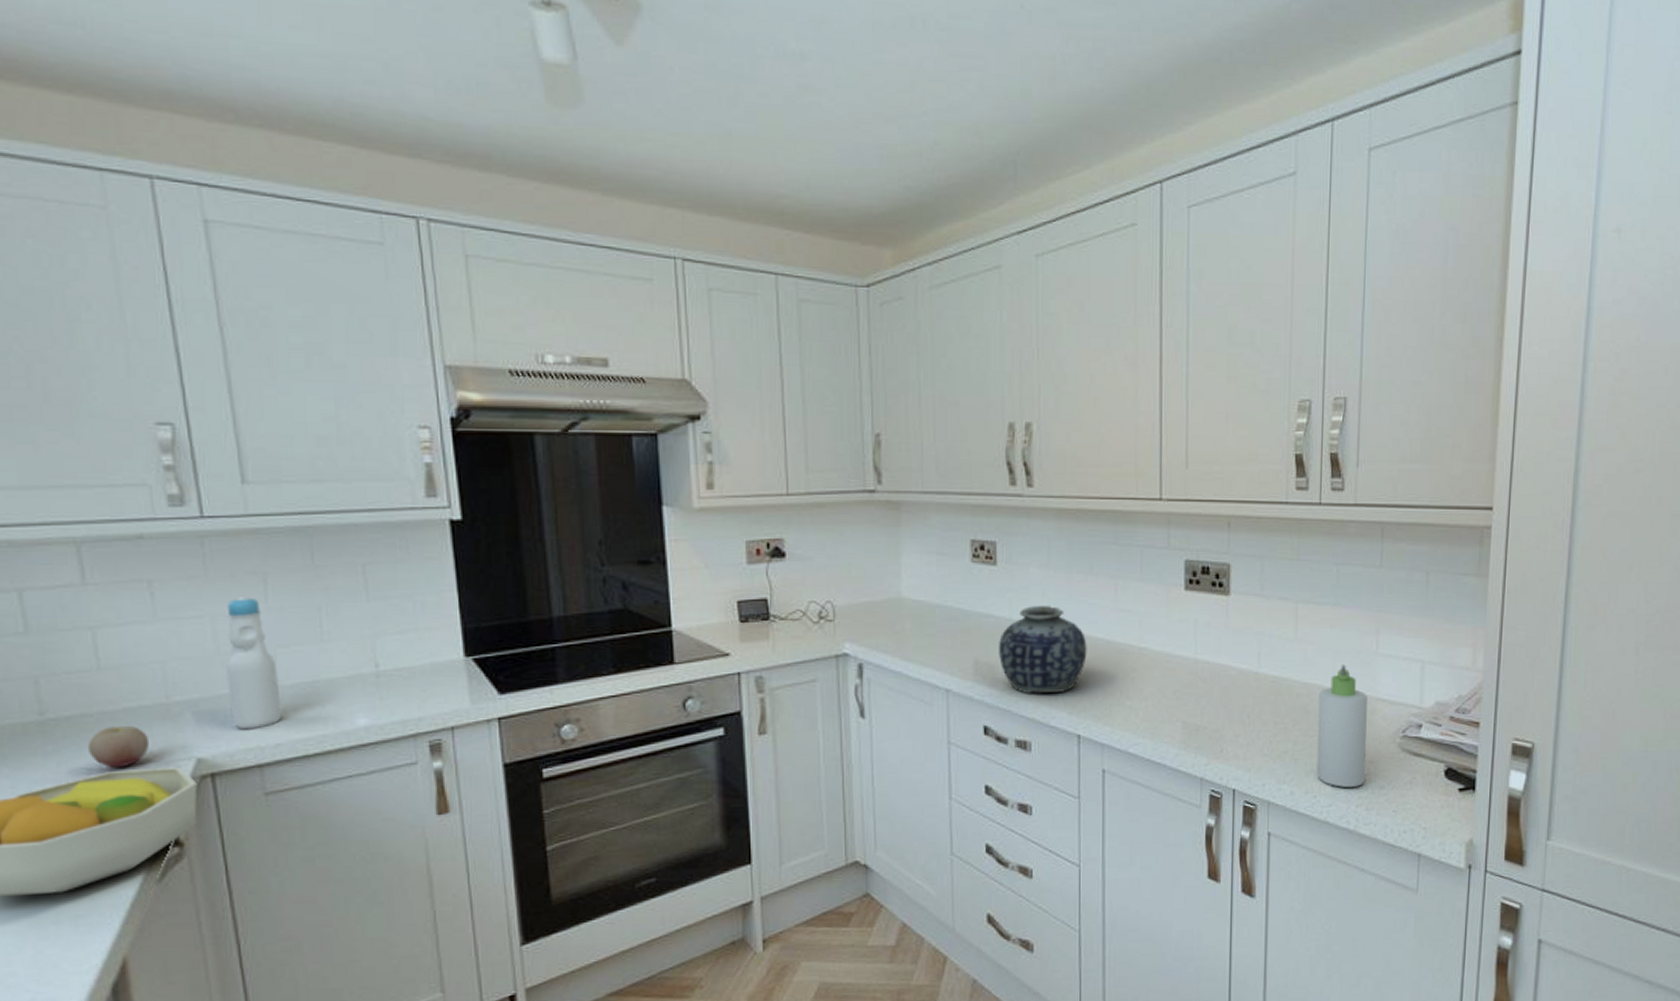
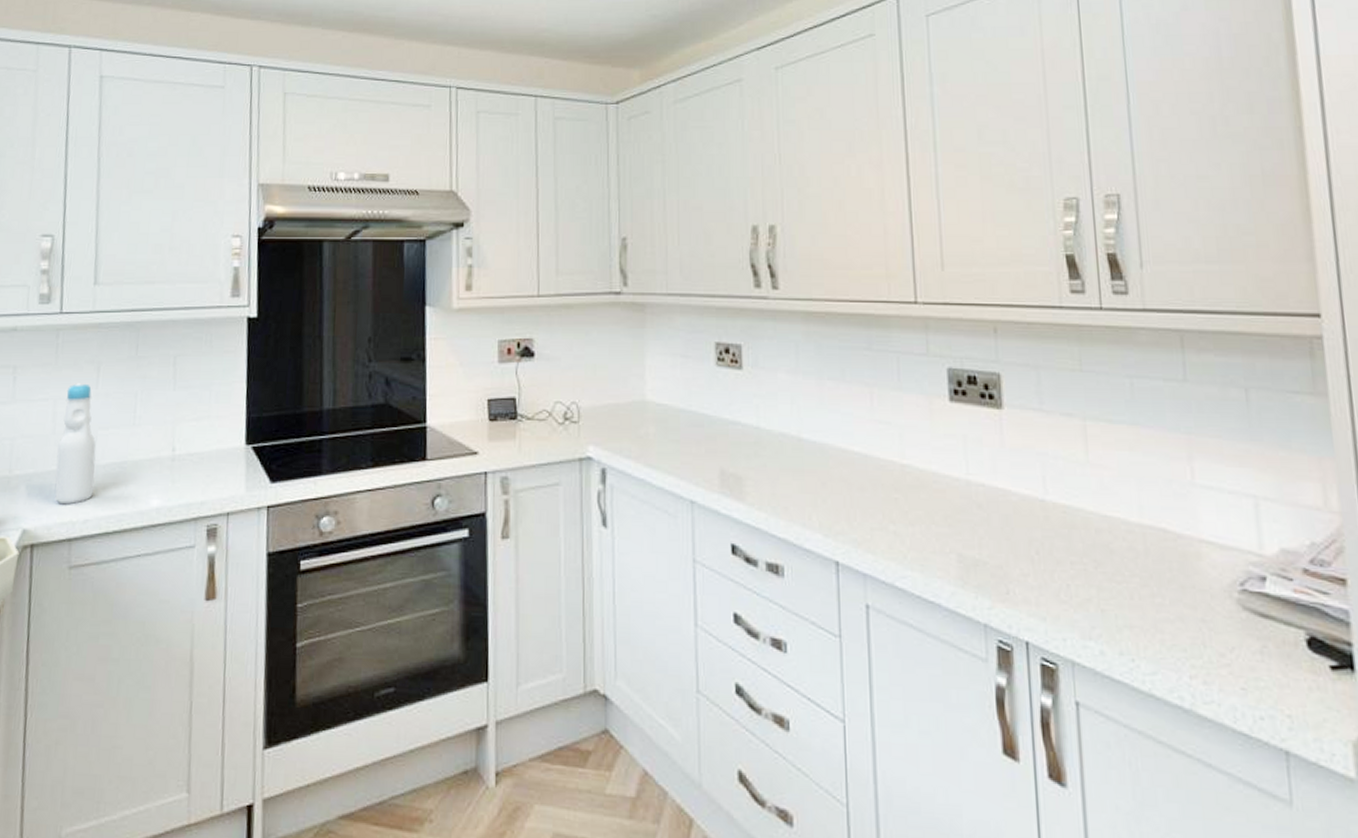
vase: present [999,606,1087,694] -> none [746,414,843,511]
bottle: present [1316,664,1367,787] -> none [1123,495,1197,652]

